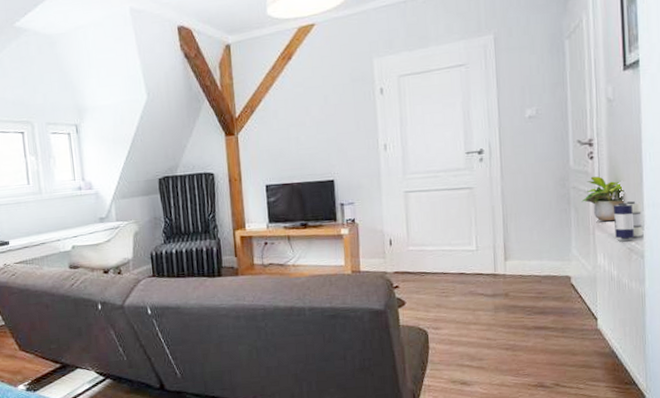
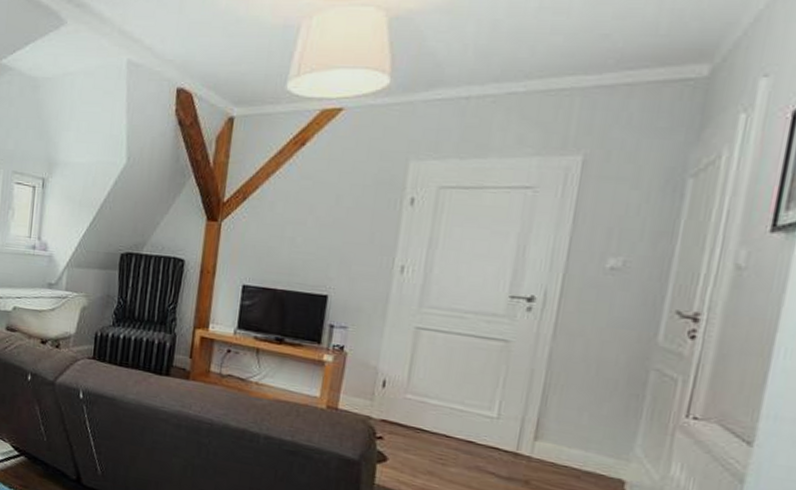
potted plant: present [581,176,625,222] -> none [664,361,734,426]
candle: present [613,201,642,241] -> none [705,403,756,455]

